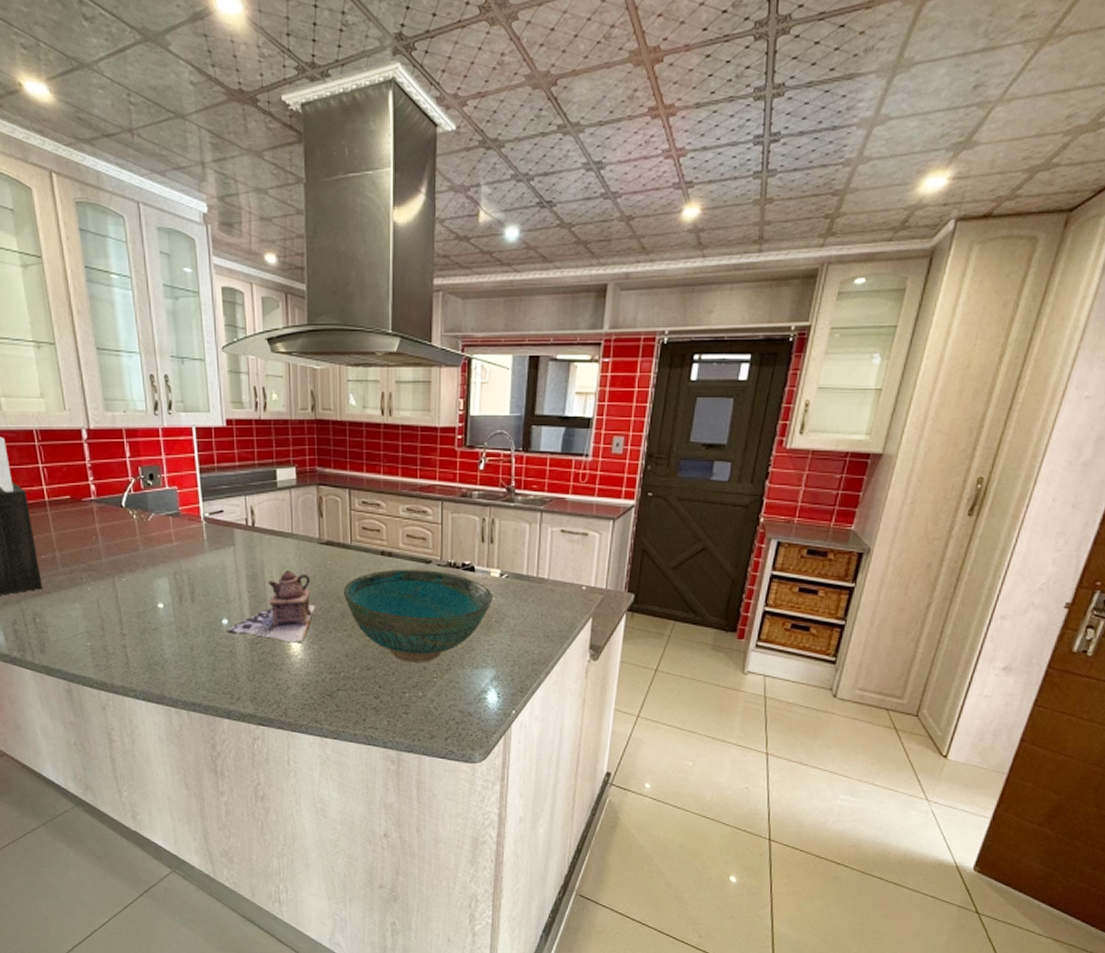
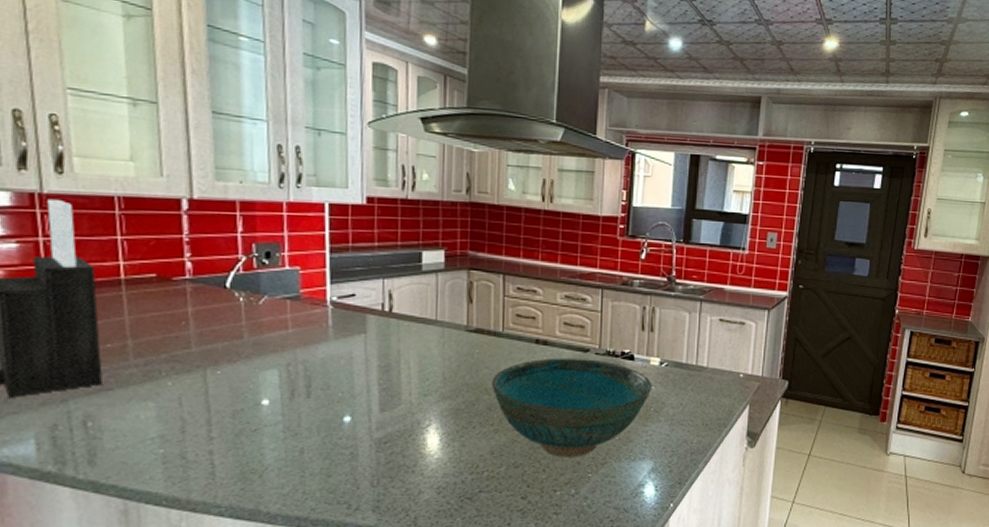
teapot: present [227,570,316,643] -> none [349,359,459,441]

